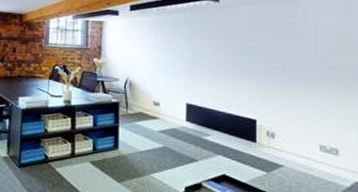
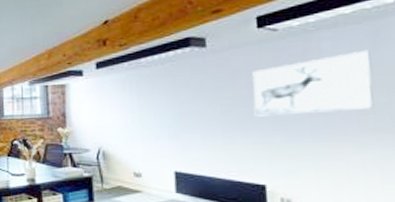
wall art: none [252,17,341,65] -> present [252,50,374,117]

